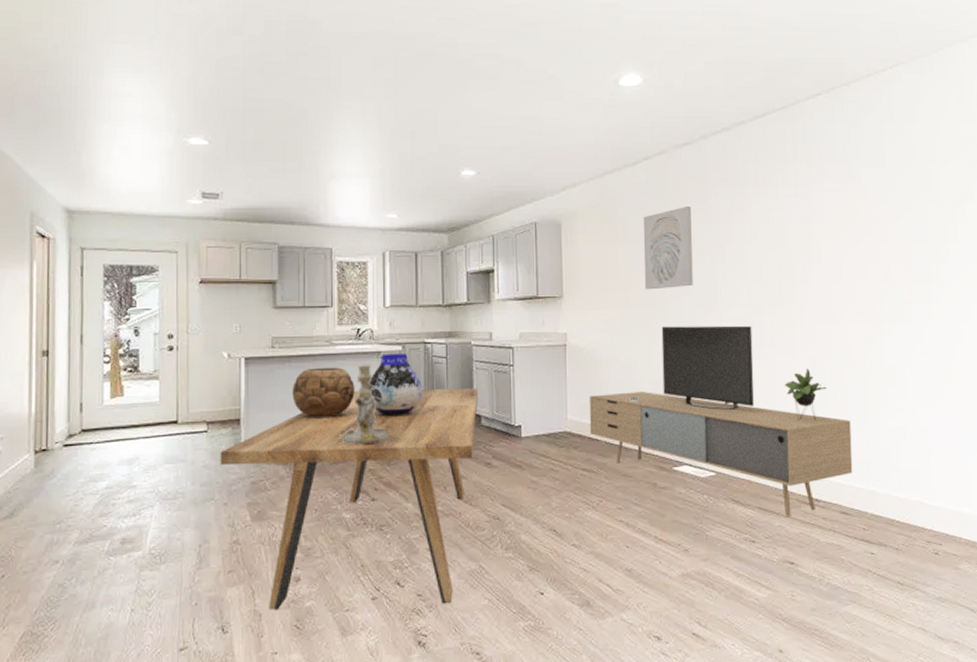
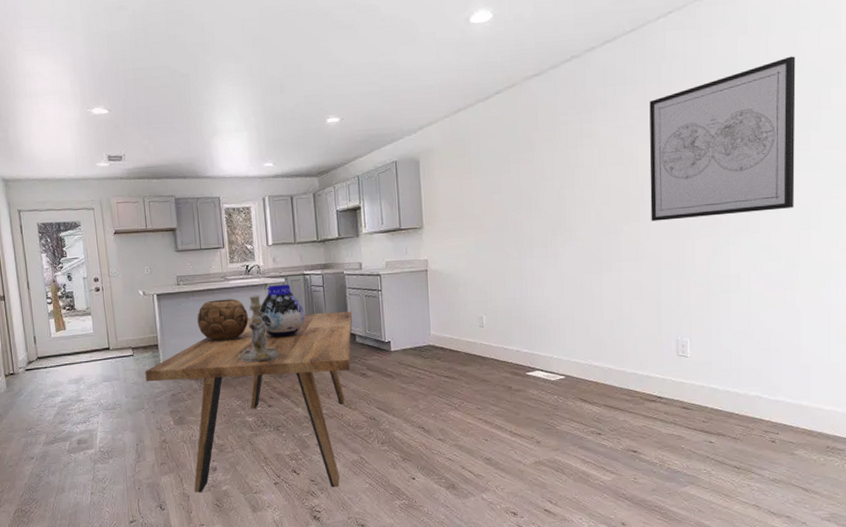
media console: present [589,325,853,516] -> none [450,244,695,412]
wall art: present [643,205,693,290] -> none [495,135,544,217]
wall art: none [800,147,945,305] -> present [649,56,796,222]

